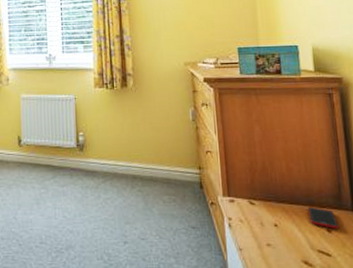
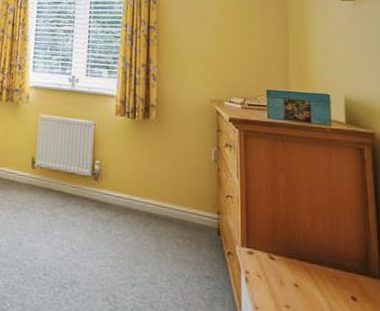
cell phone: present [307,207,339,230] -> none [331,269,365,299]

